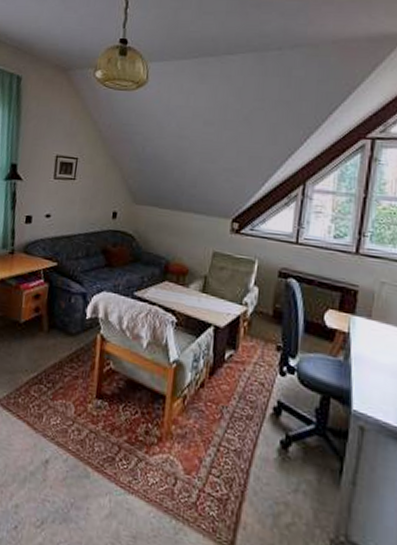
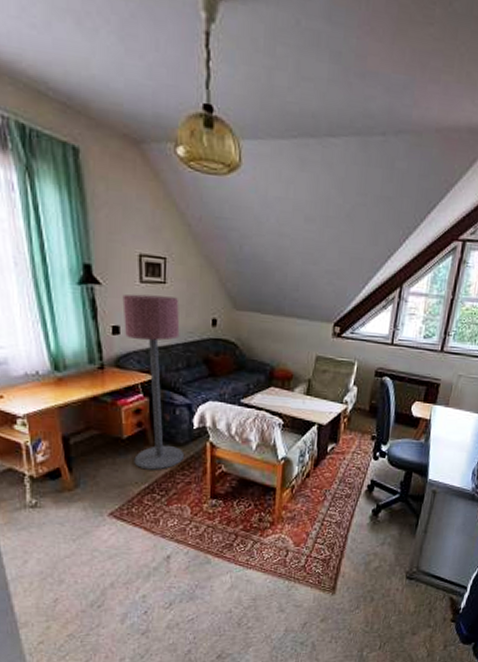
floor lamp: none [27,188,85,360] -> present [122,294,184,470]

